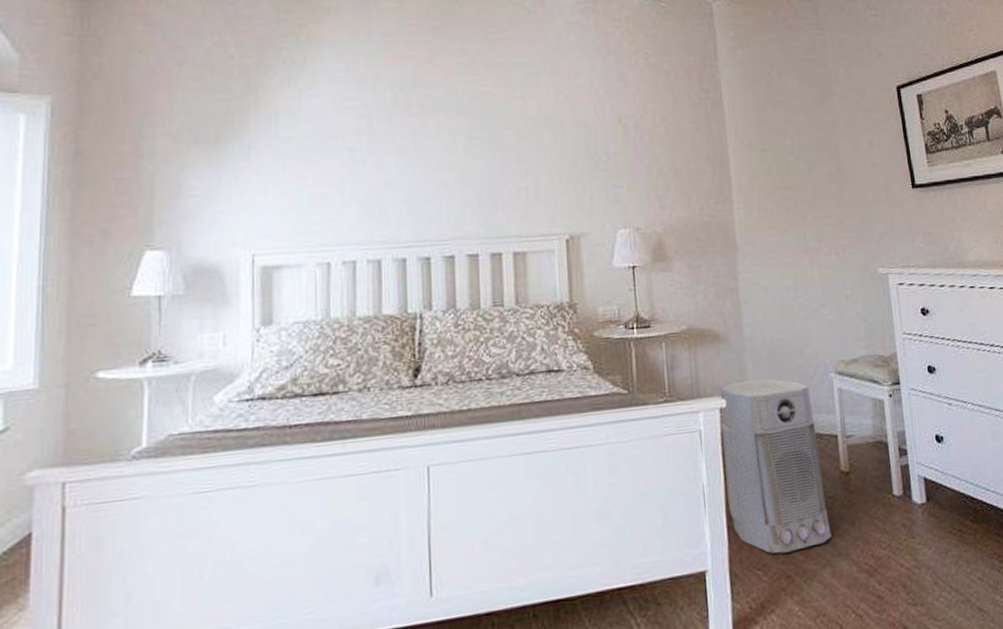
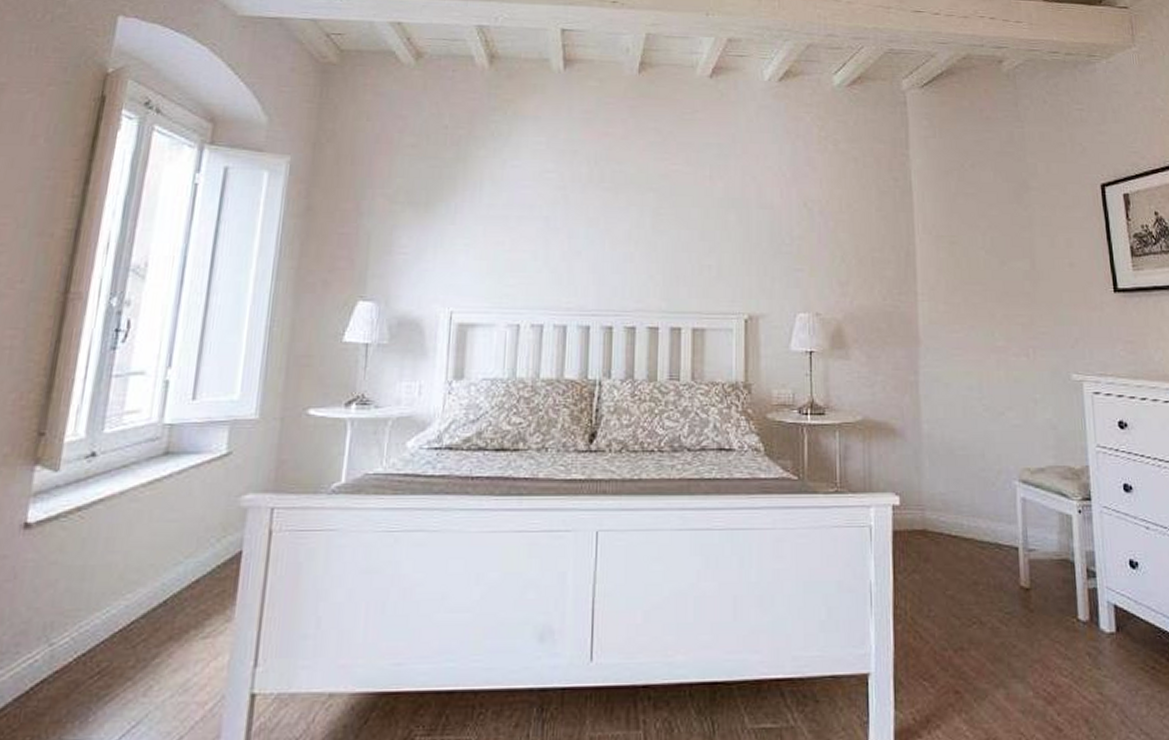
air purifier: present [721,378,832,554] -> none [893,479,1007,666]

